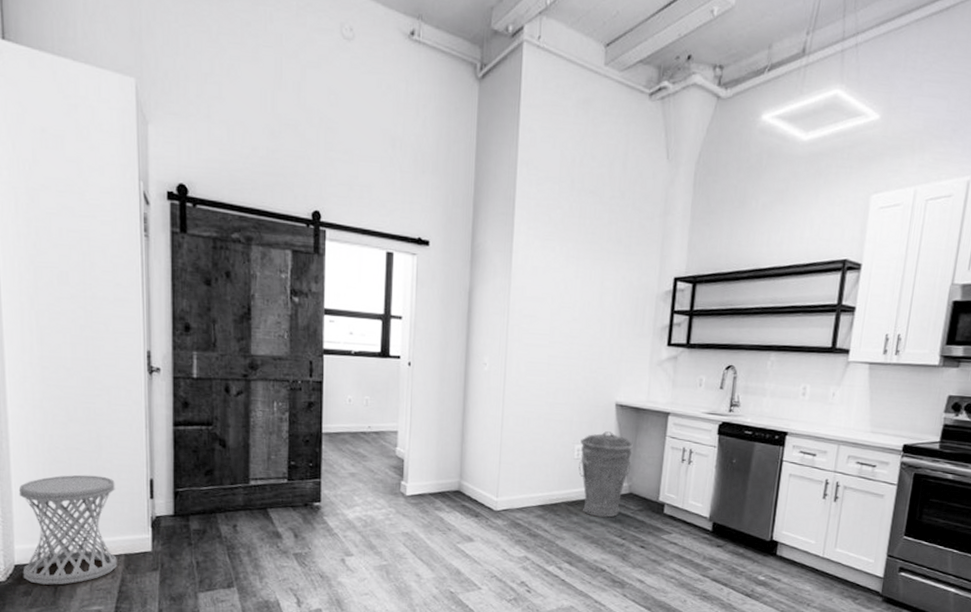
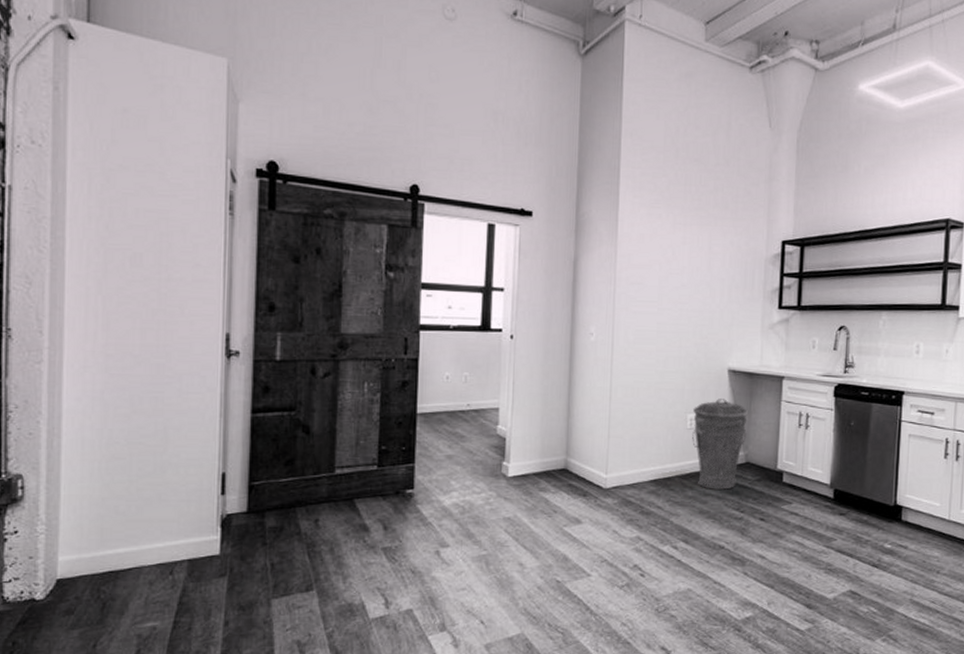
side table: present [18,474,117,585] -> none [65,472,181,600]

